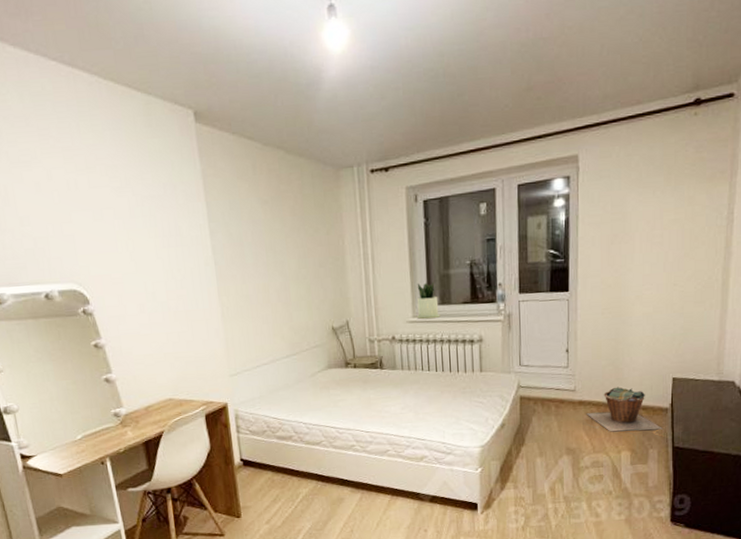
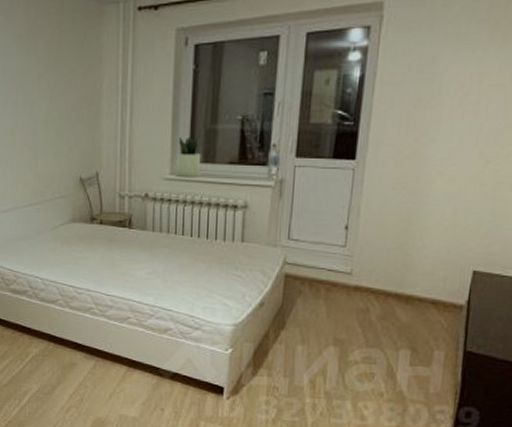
laundry basket: present [586,386,664,432] -> none [362,274,455,330]

